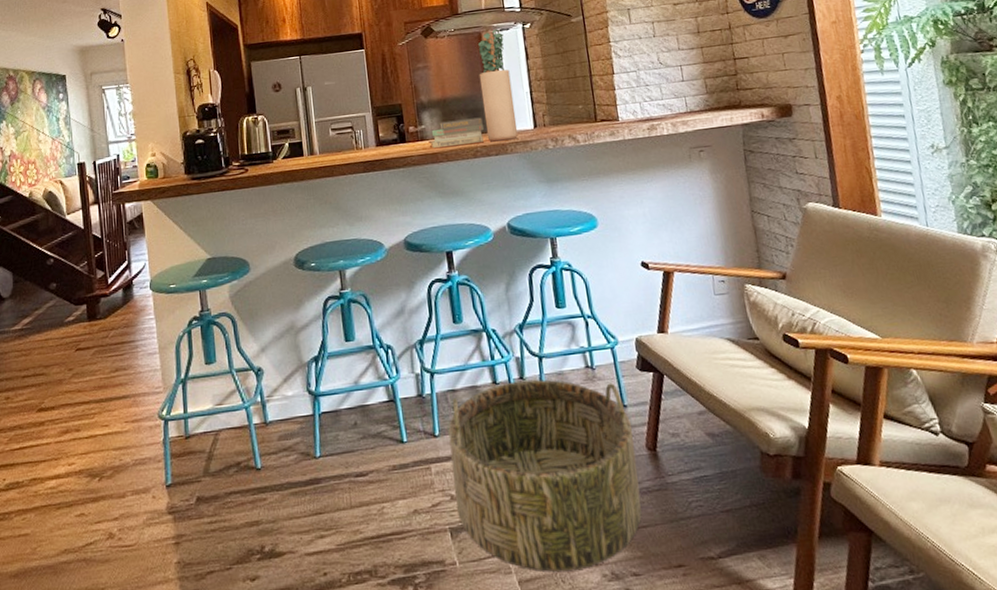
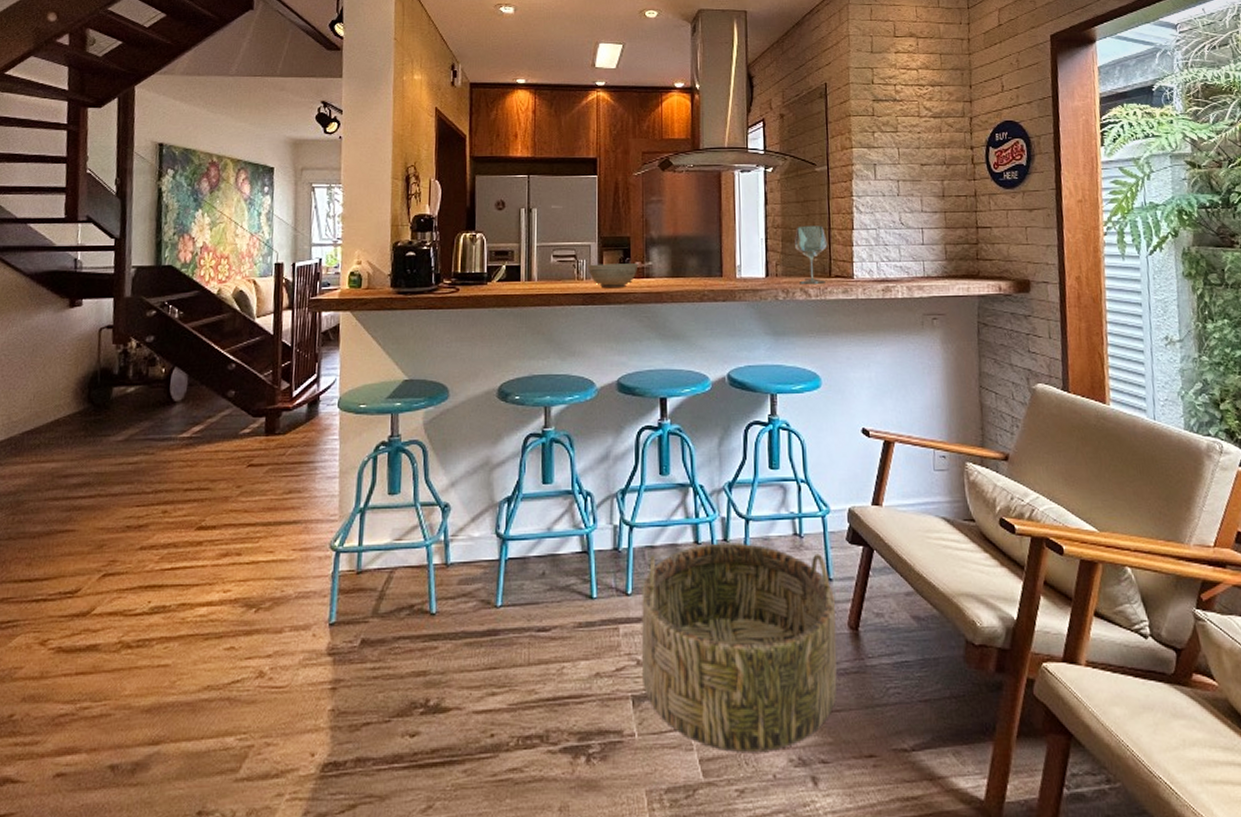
bowl: none [364,128,413,155] -> present [587,263,639,289]
books: present [430,117,485,149] -> none [655,259,714,288]
vase: present [478,26,518,142] -> none [714,166,749,287]
wine glass: none [558,73,592,132] -> present [795,225,828,284]

